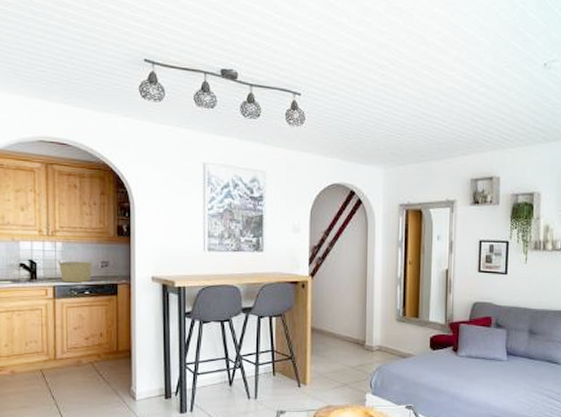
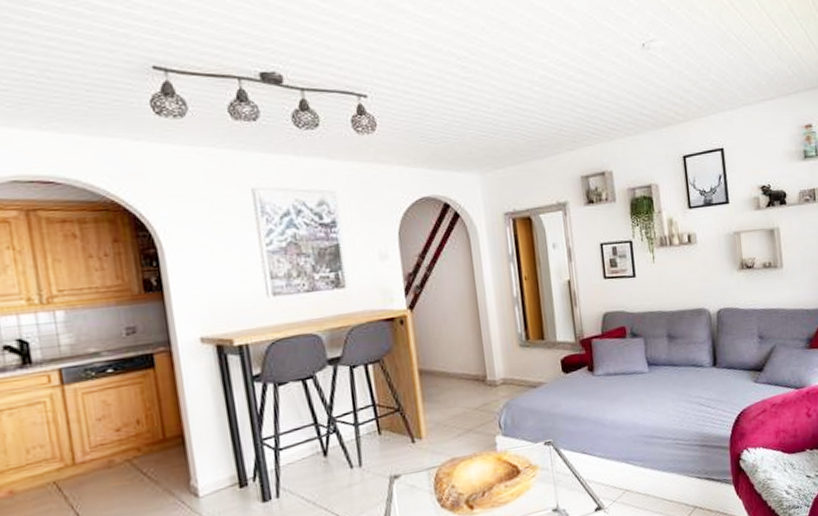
basket: present [58,260,92,283] -> none [60,328,114,363]

